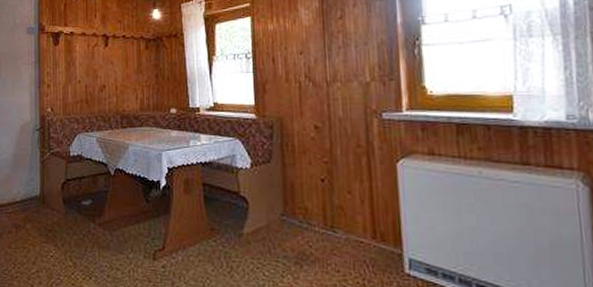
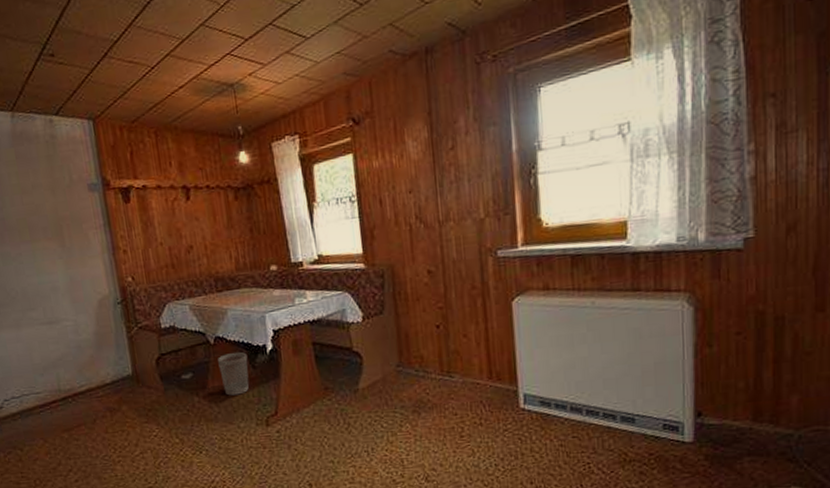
wastebasket: none [116,184,142,226] -> present [218,351,249,396]

